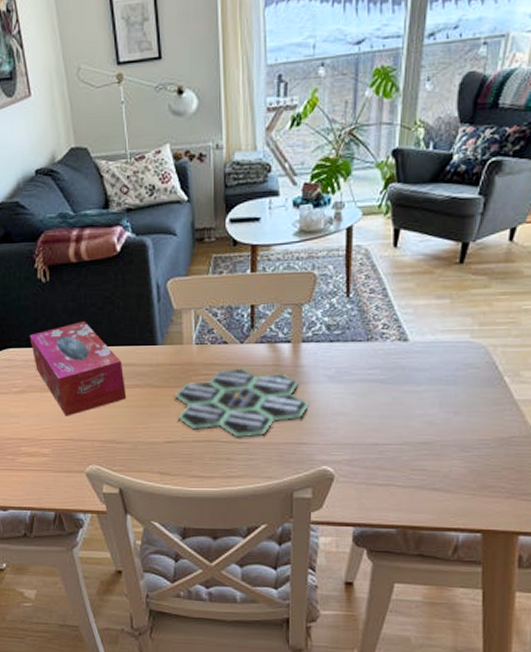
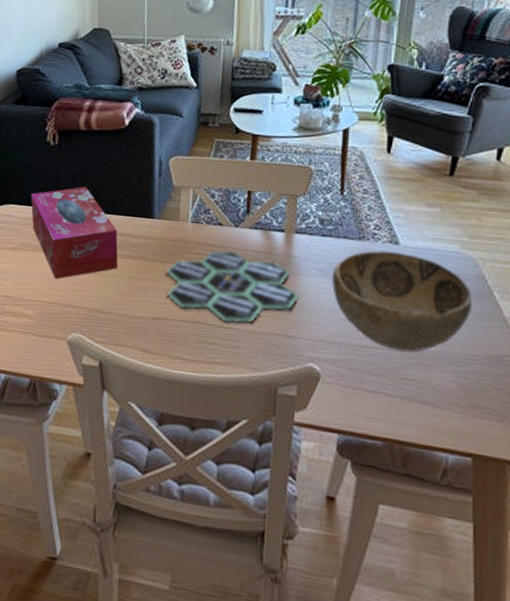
decorative bowl: none [342,349,483,444] -> present [332,250,473,353]

